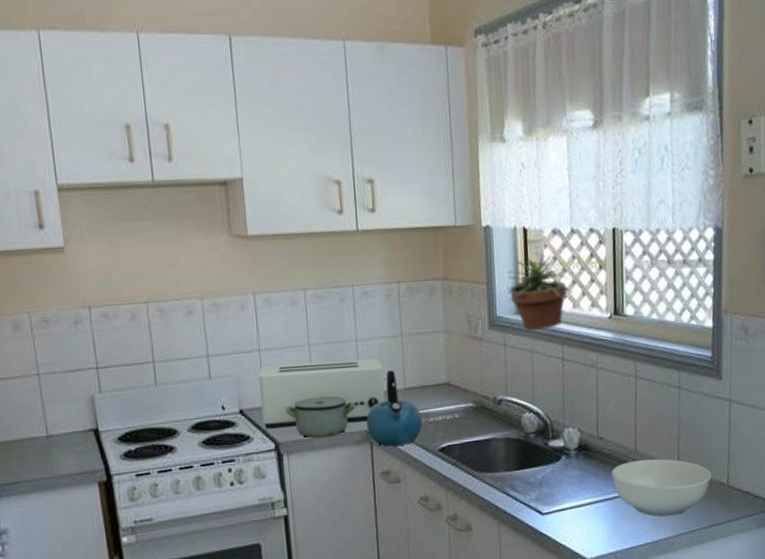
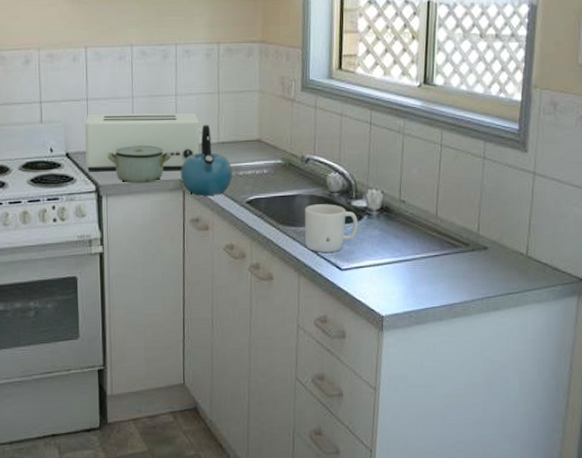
mug: none [500,446,557,498] -> present [304,204,358,253]
potted plant: present [506,251,574,332] -> none [320,19,385,95]
bowl: present [611,458,712,516] -> none [411,224,511,281]

